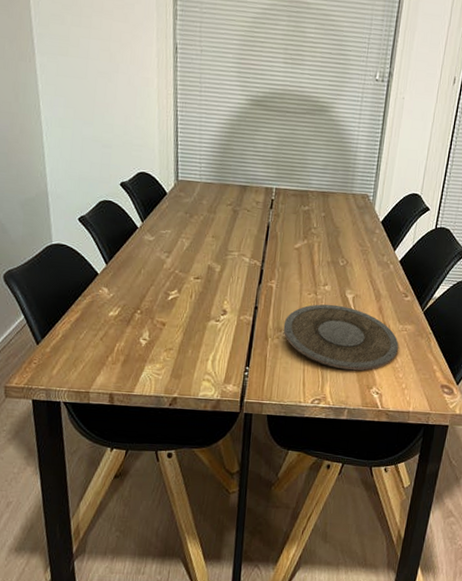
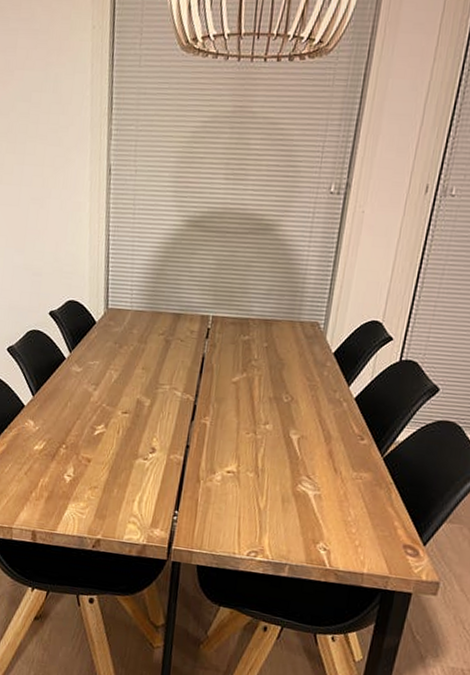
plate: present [283,304,399,371] -> none [217,445,352,523]

